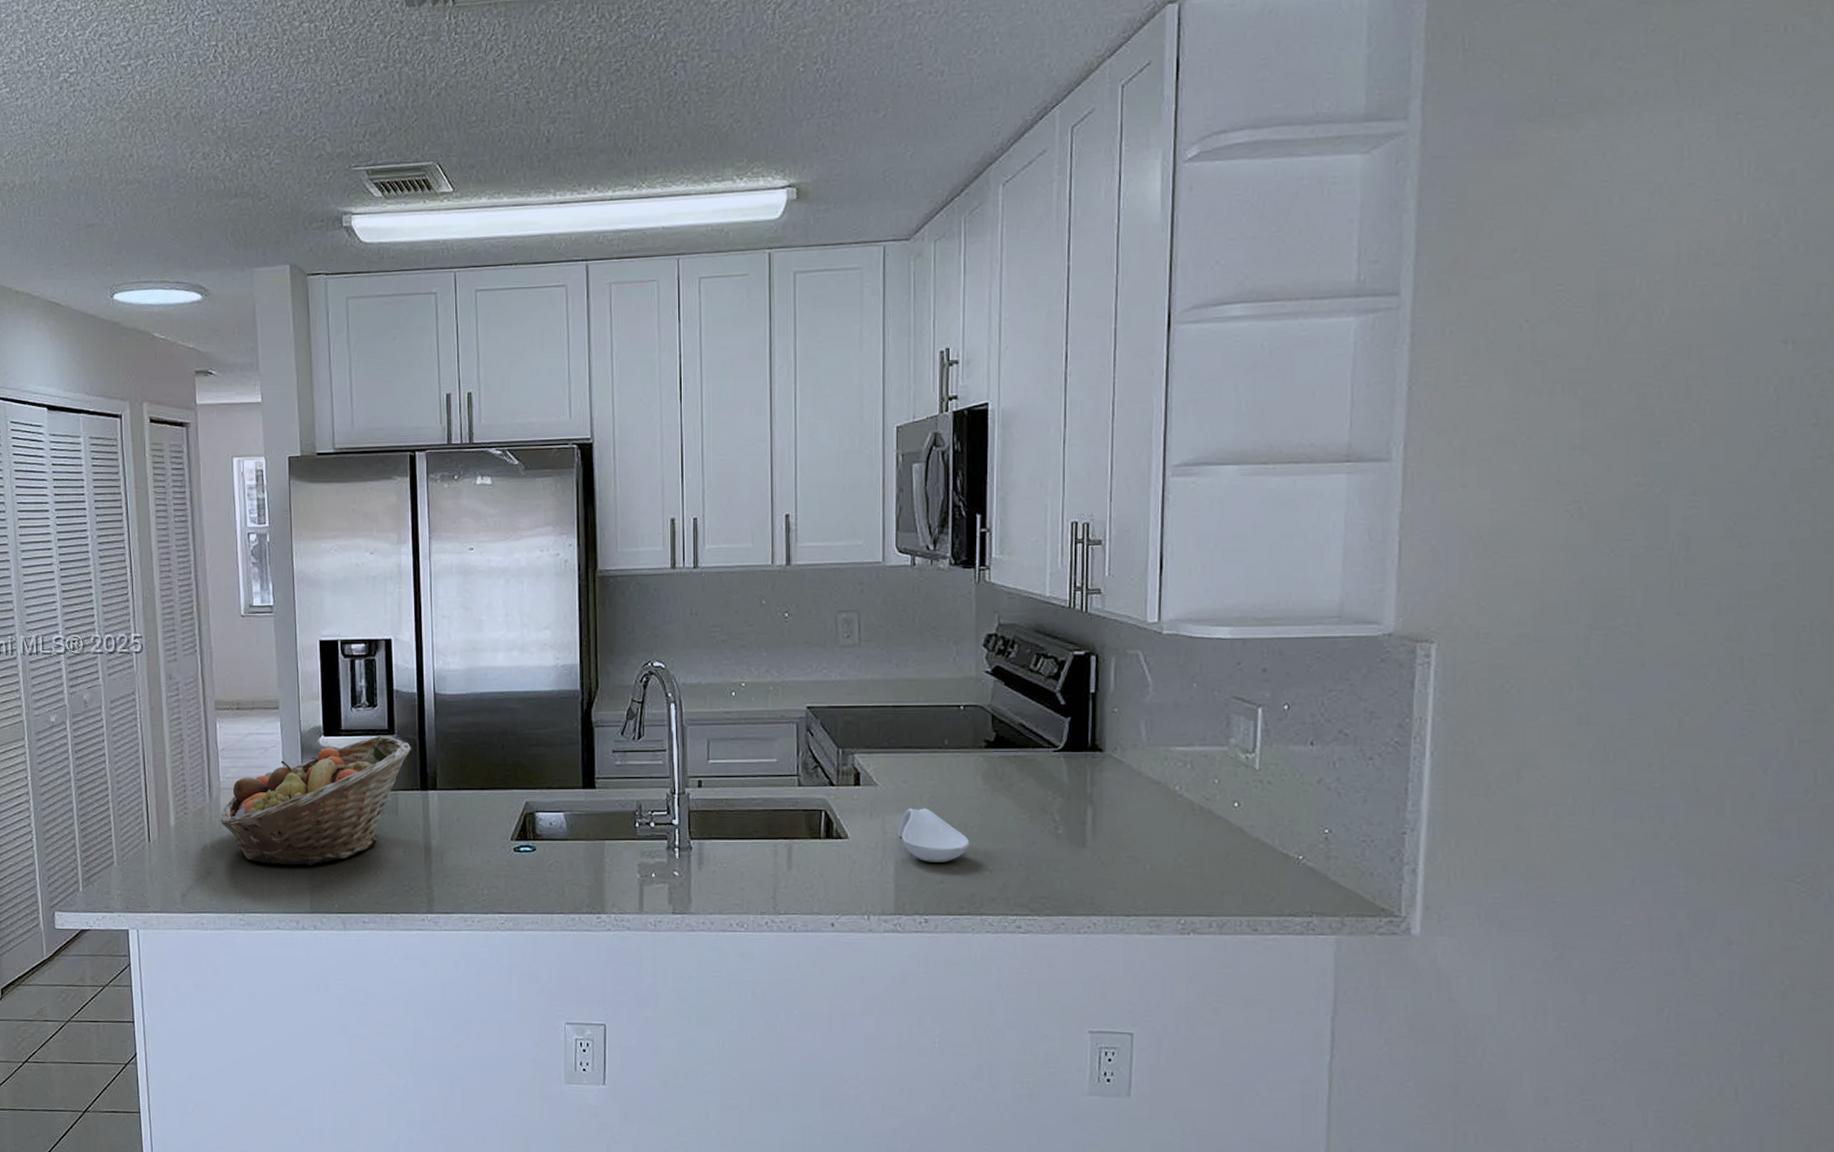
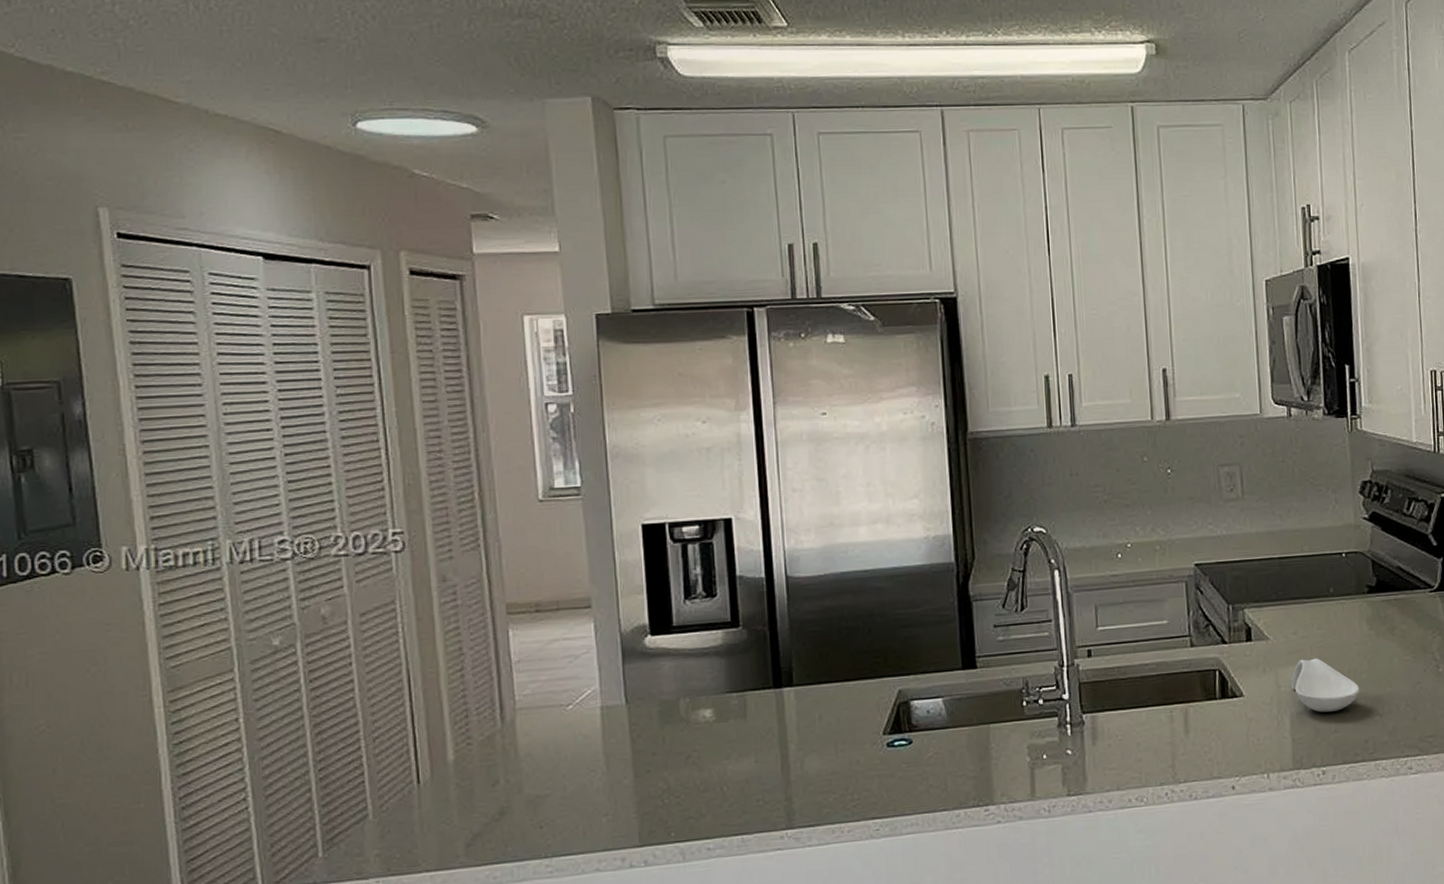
fruit basket: present [220,736,412,865] -> none [517,630,761,794]

